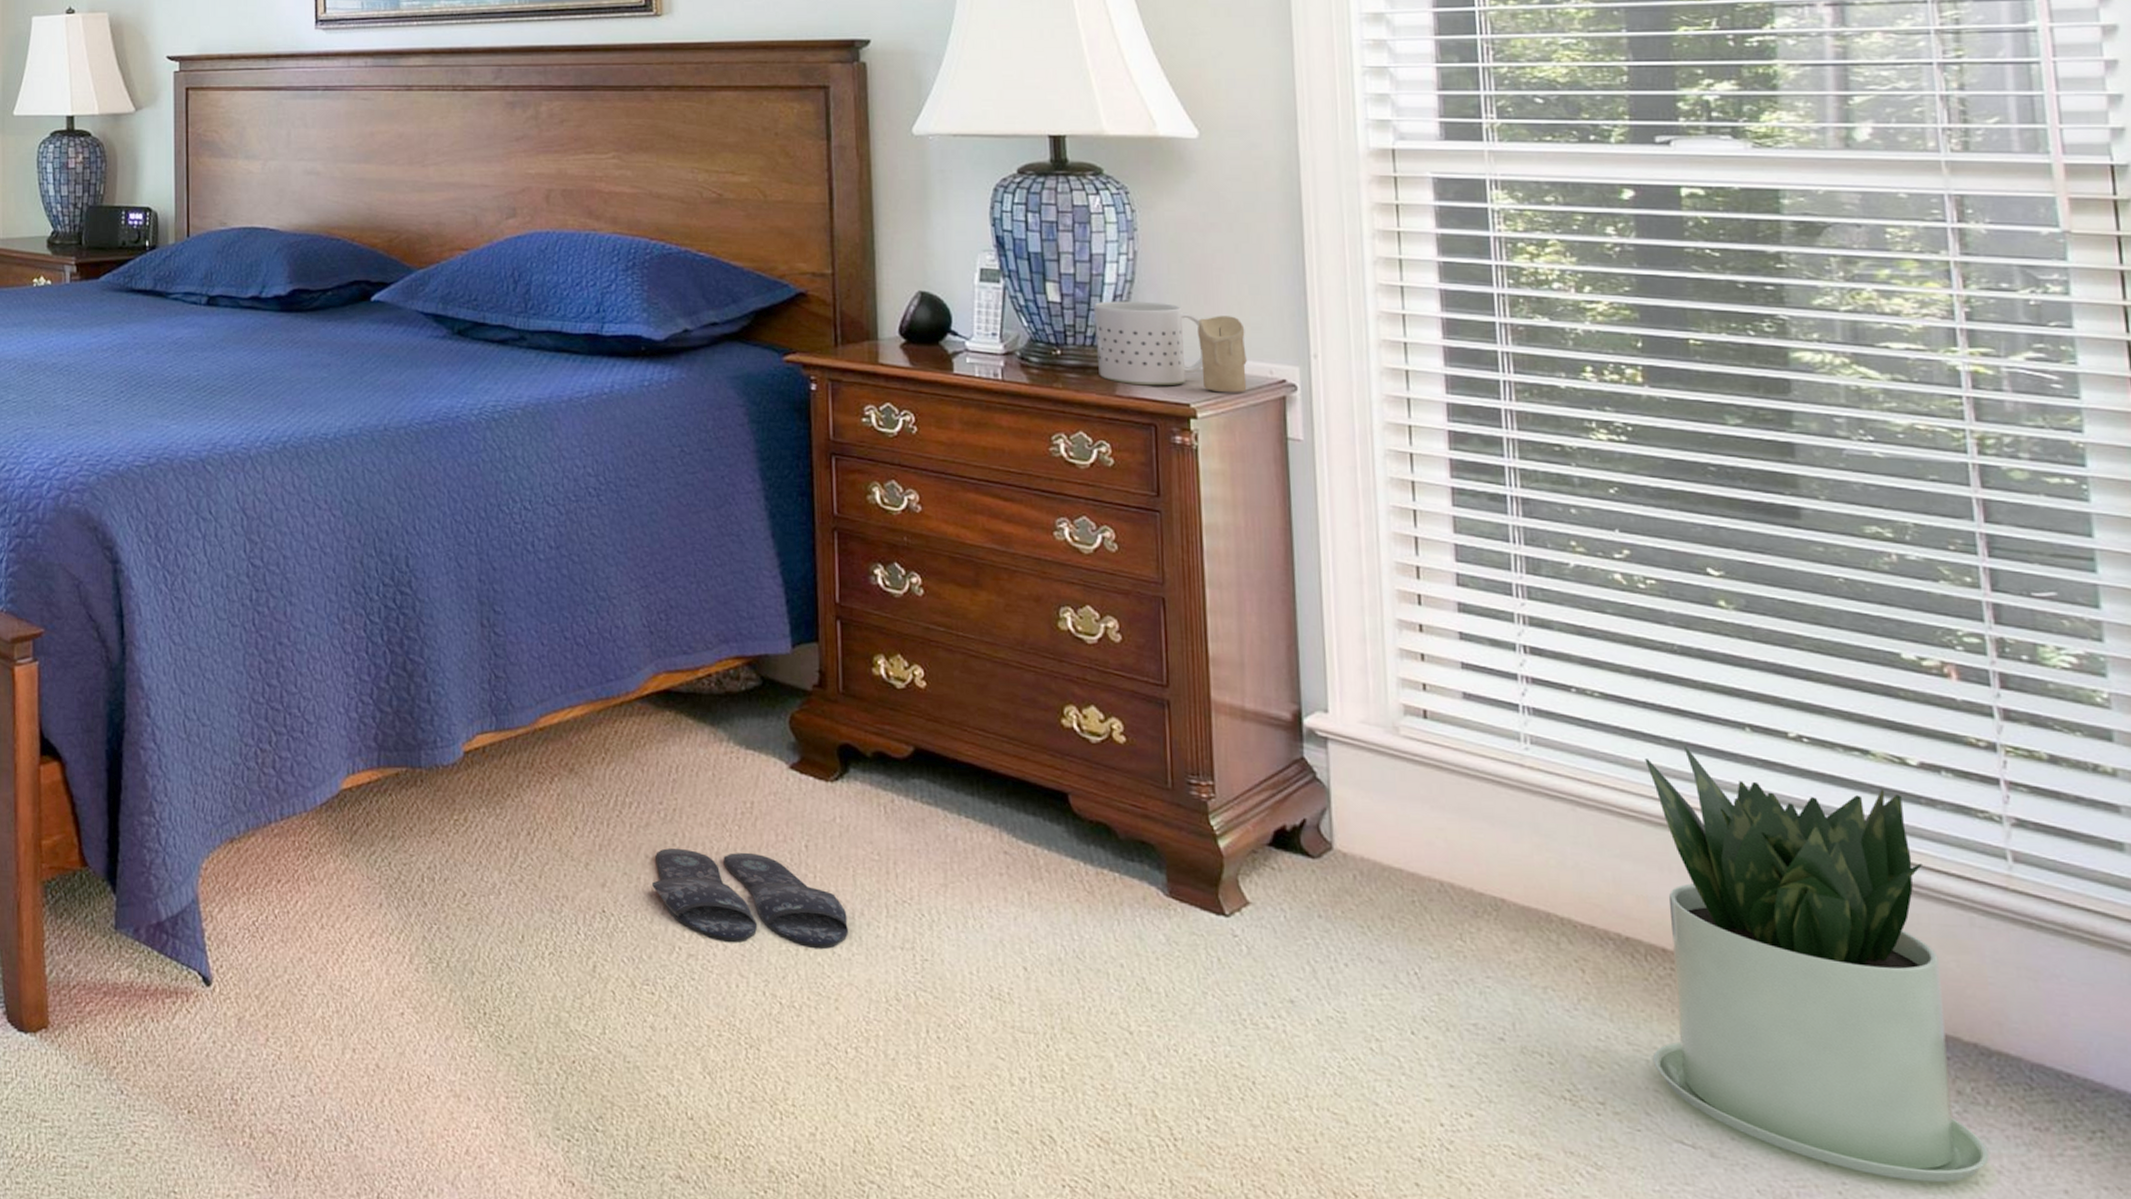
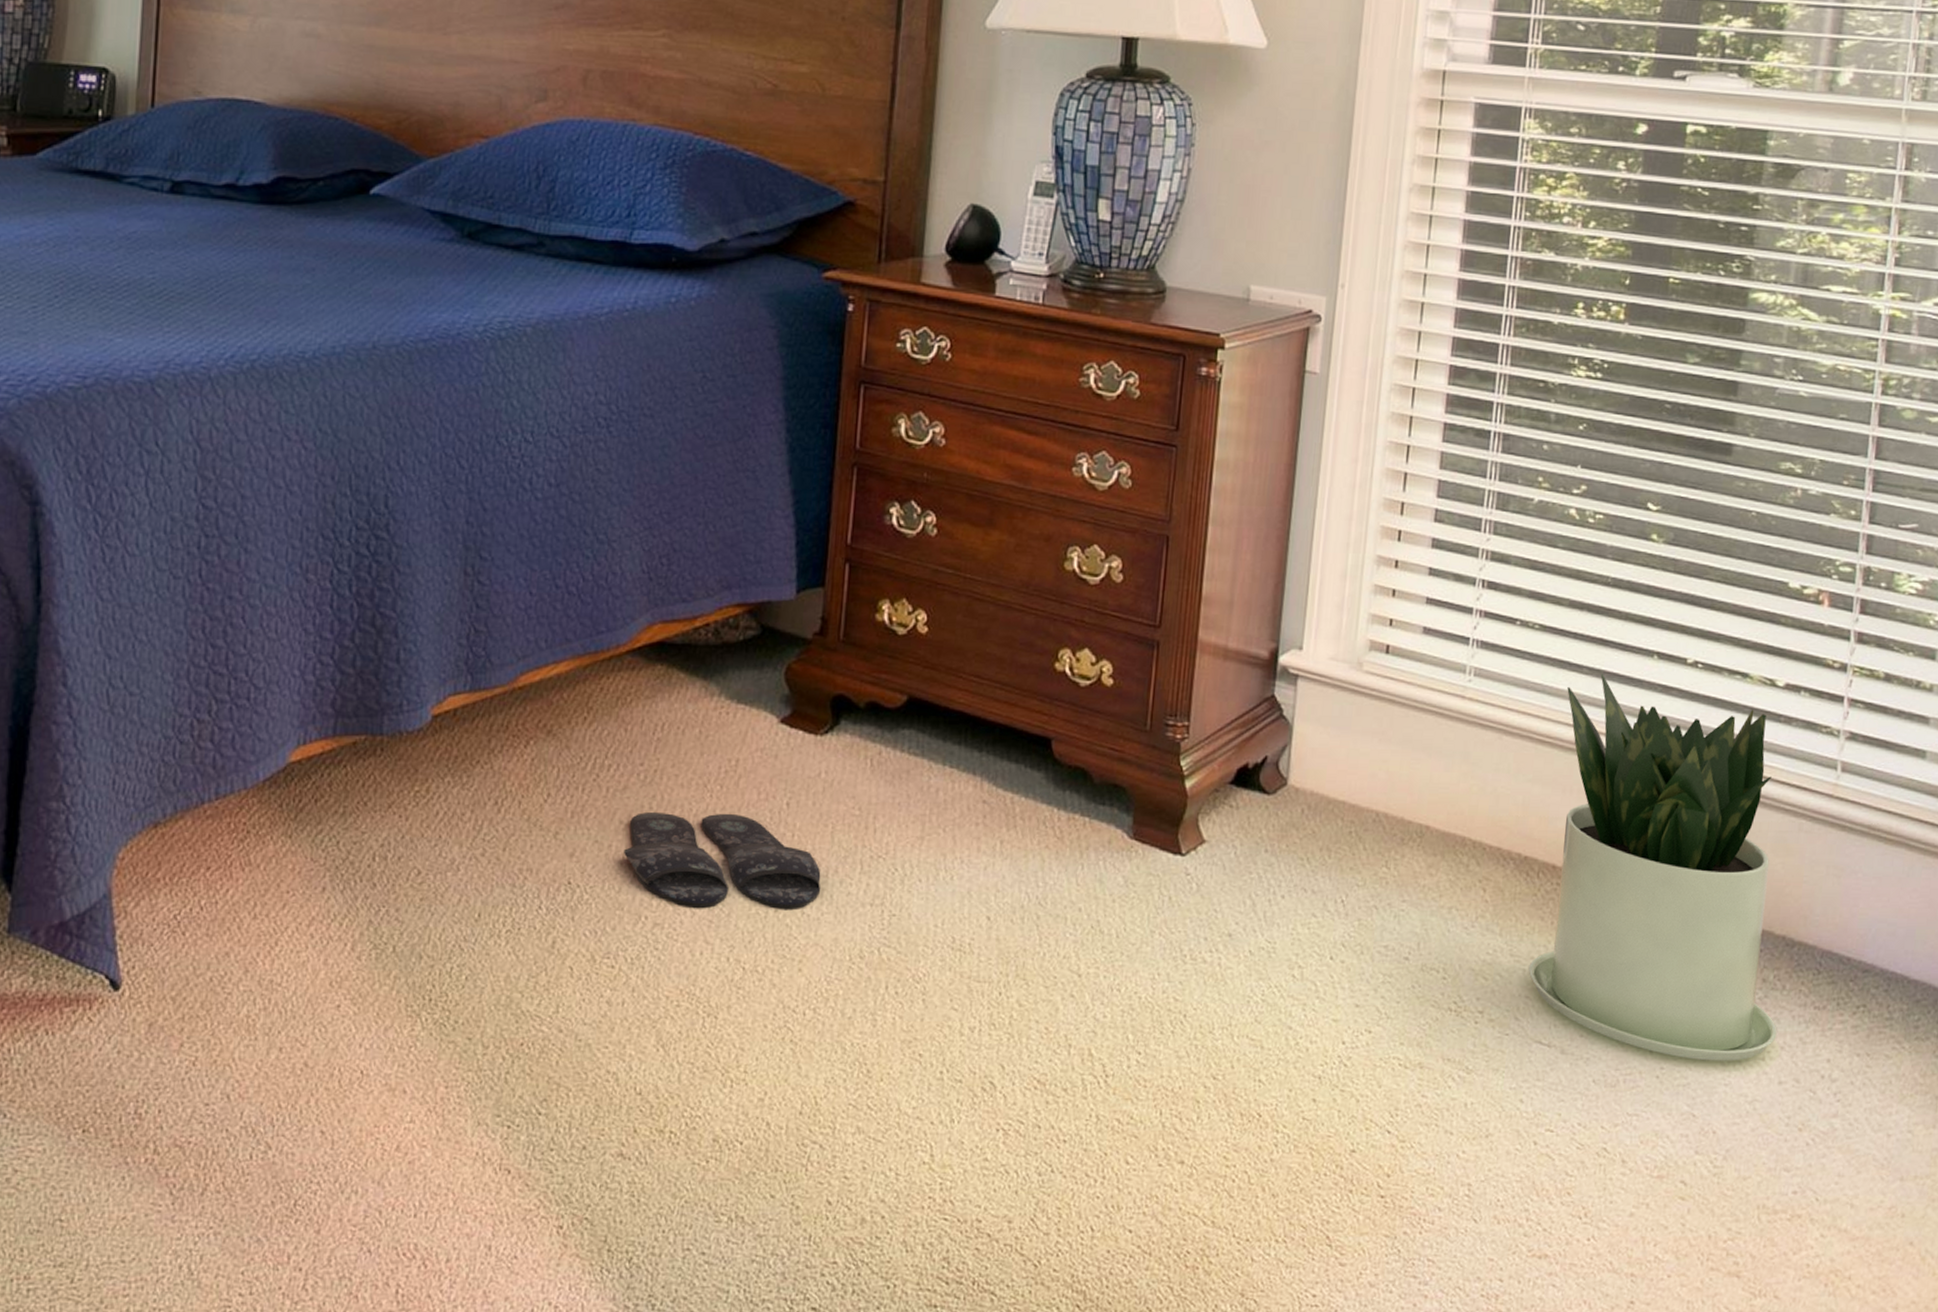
mug: present [1092,301,1203,386] -> none [1137,221,1241,314]
candle: present [1197,316,1247,393] -> none [1235,241,1282,323]

